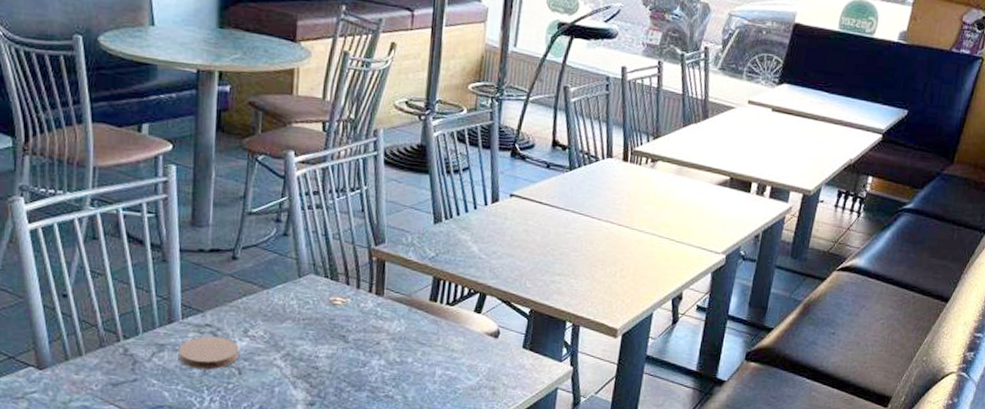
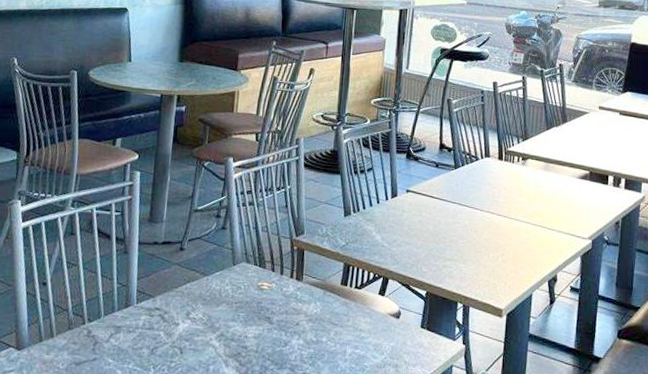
coaster: present [178,336,239,370] -> none [131,319,182,350]

